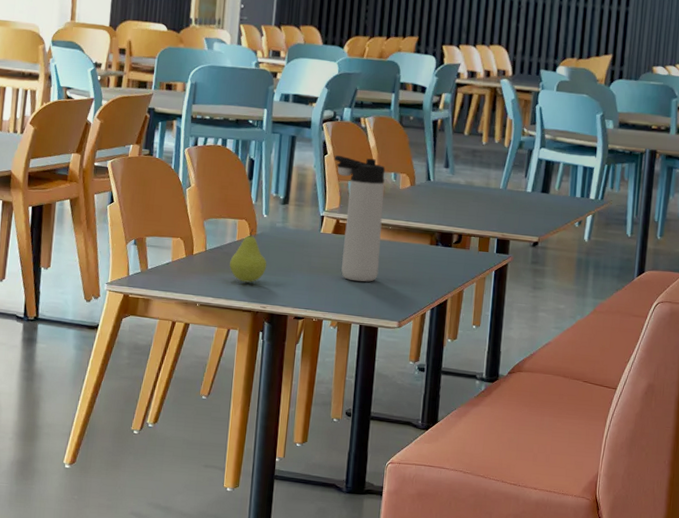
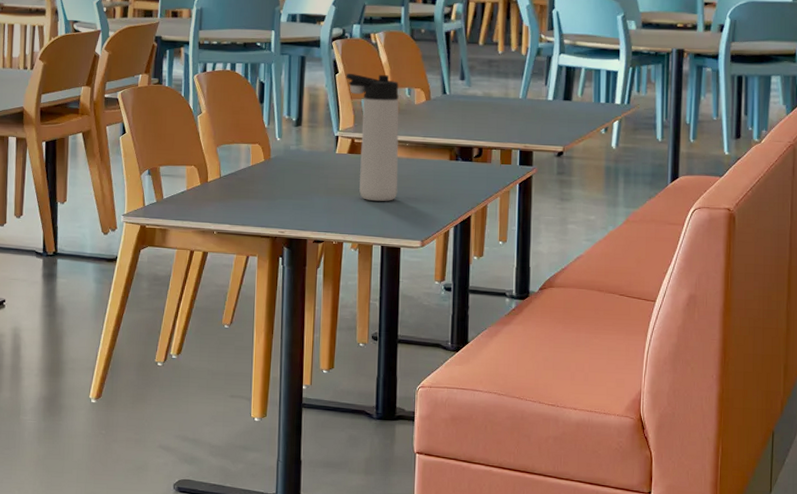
fruit: present [229,228,267,283] -> none [245,153,283,208]

